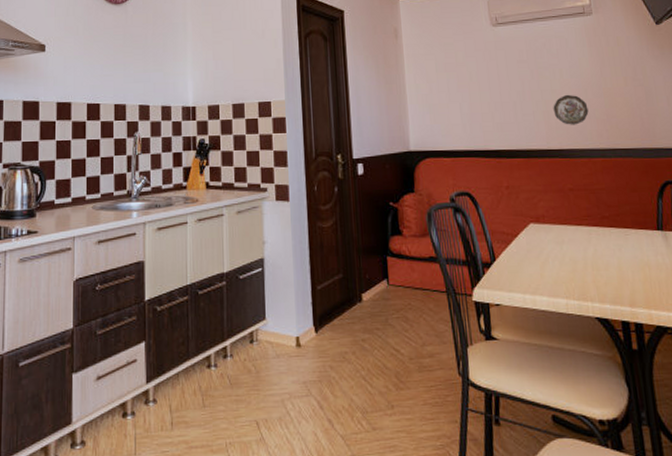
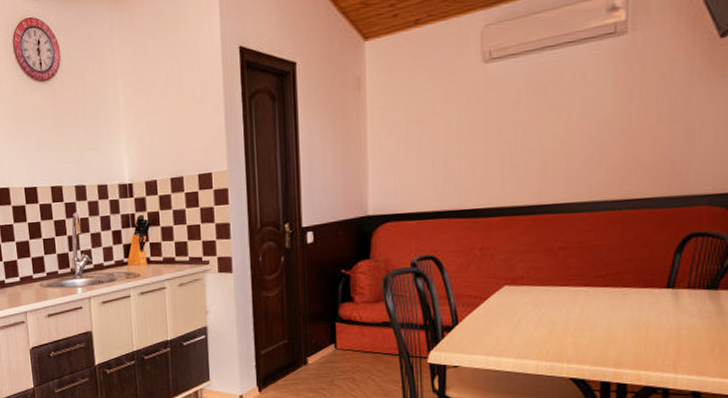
decorative plate: present [553,94,589,125] -> none [552,138,600,176]

